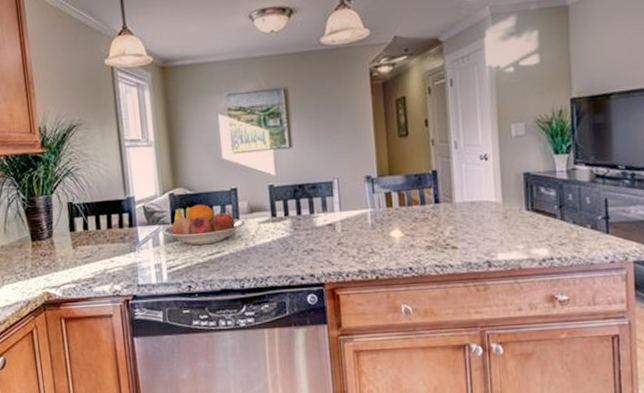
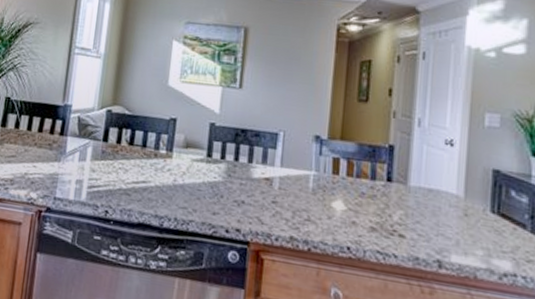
fruit bowl: present [163,204,245,246] -> none [92,126,178,172]

